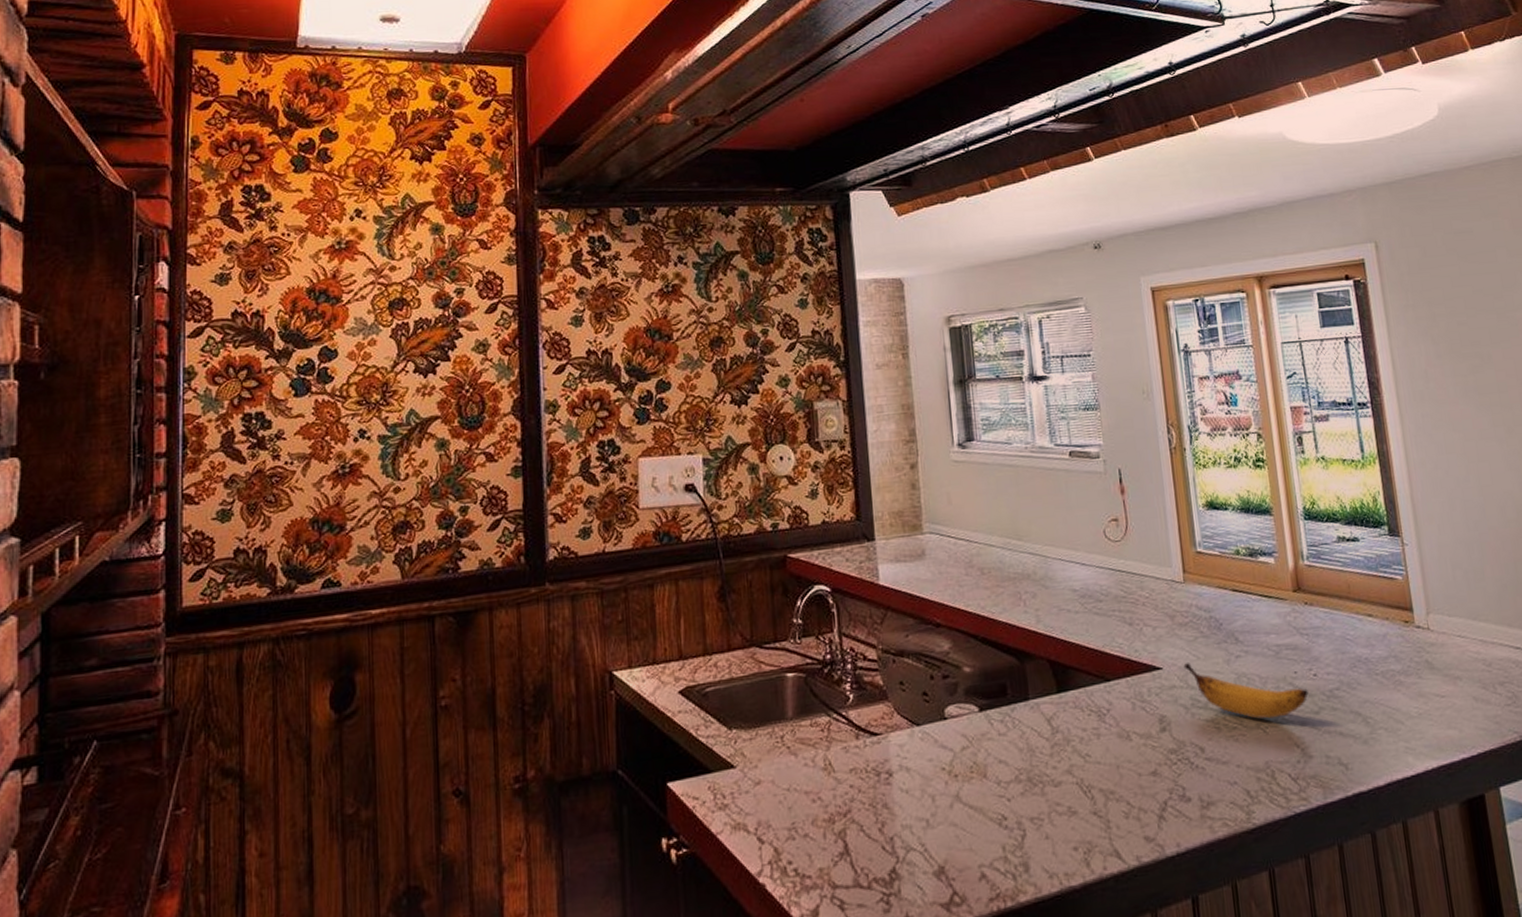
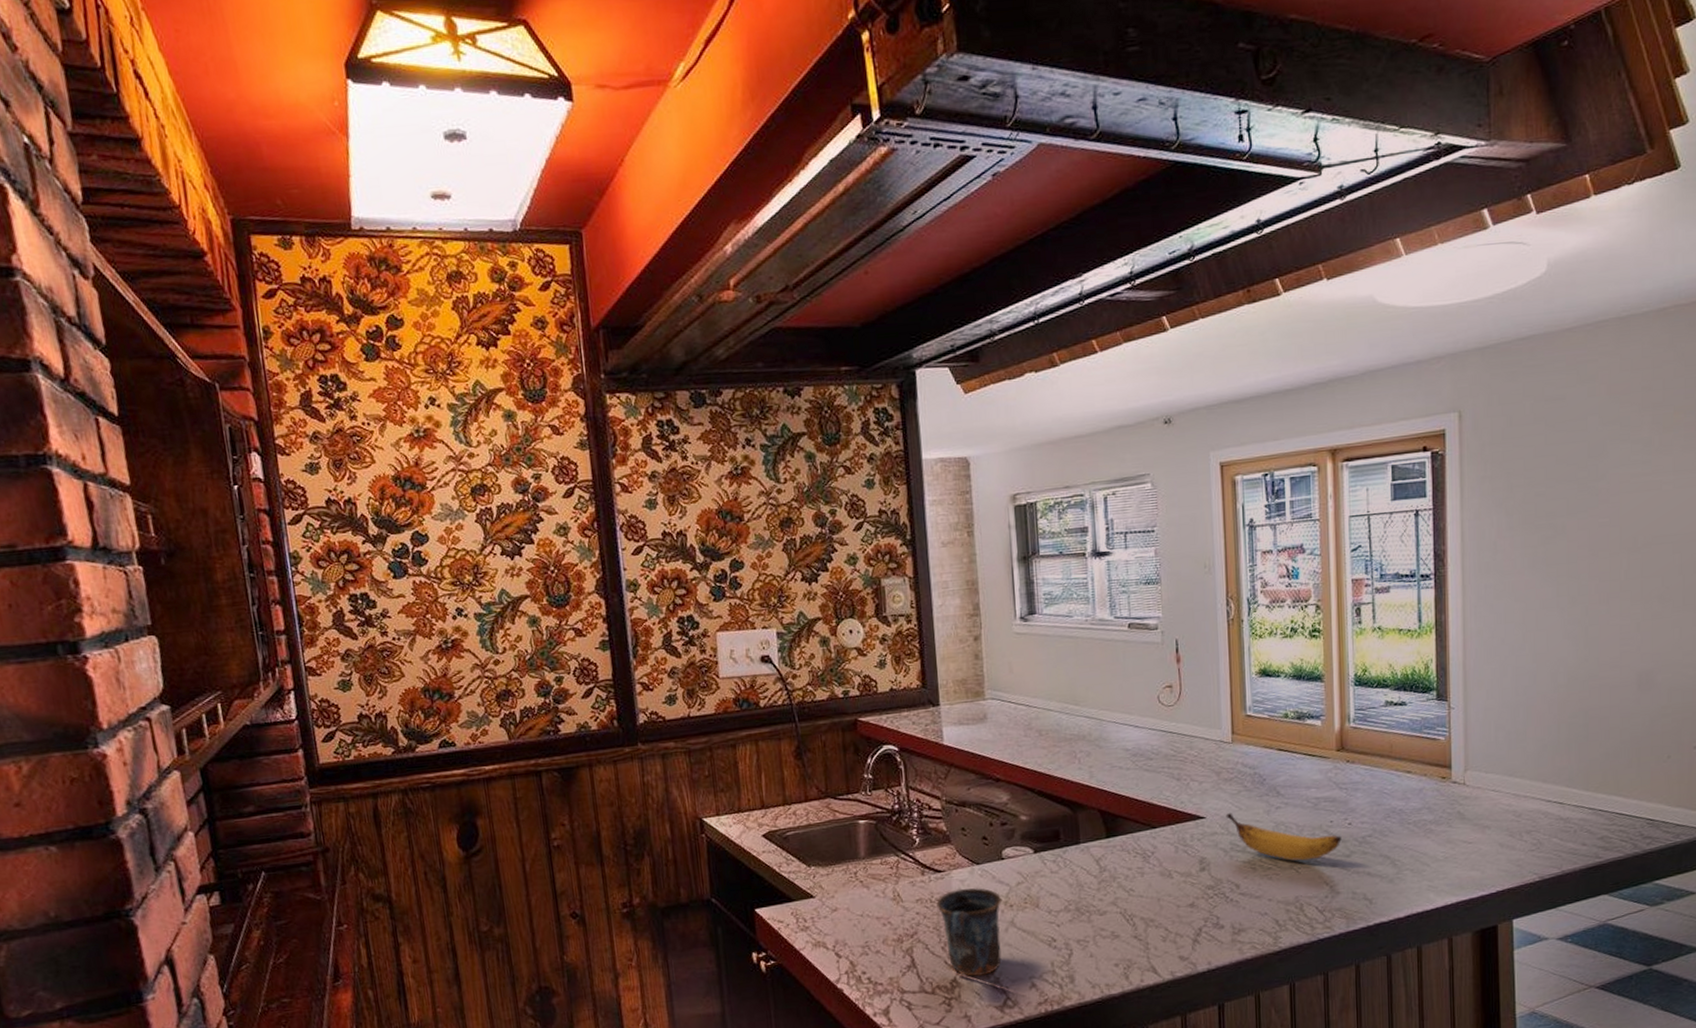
mug: none [872,754,947,865] -> present [936,887,1002,976]

